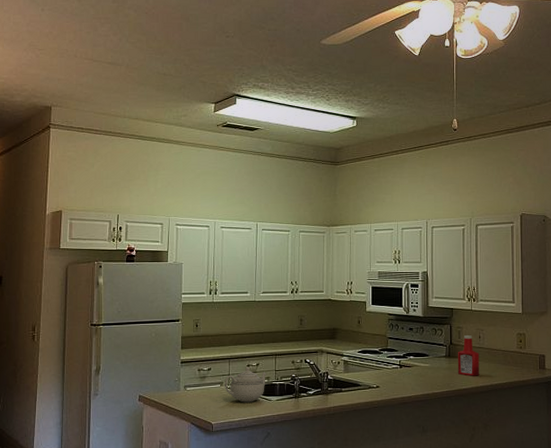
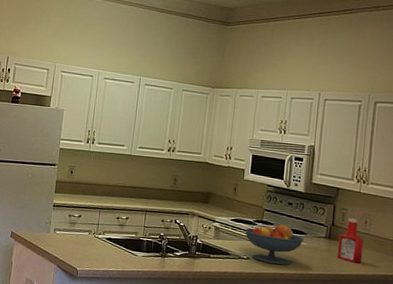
teapot: present [225,366,267,403] -> none [93,219,136,255]
fruit bowl: none [371,350,426,389] -> present [244,224,303,265]

